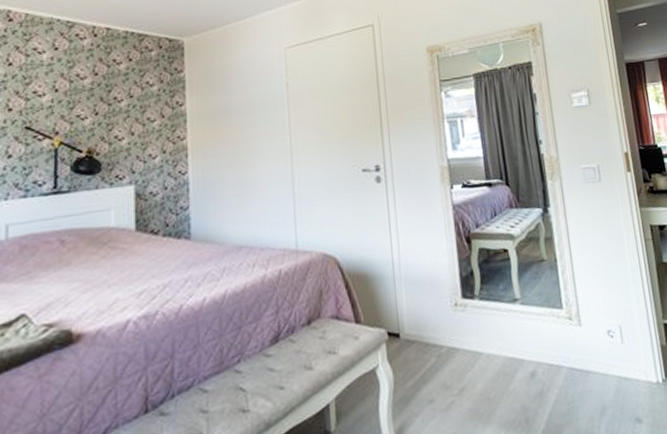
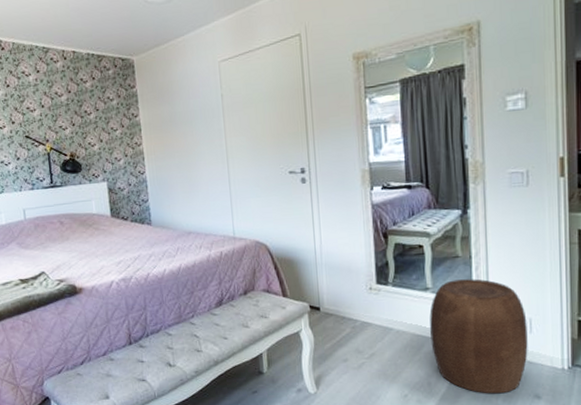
stool: none [520,284,623,425] -> present [429,279,528,394]

